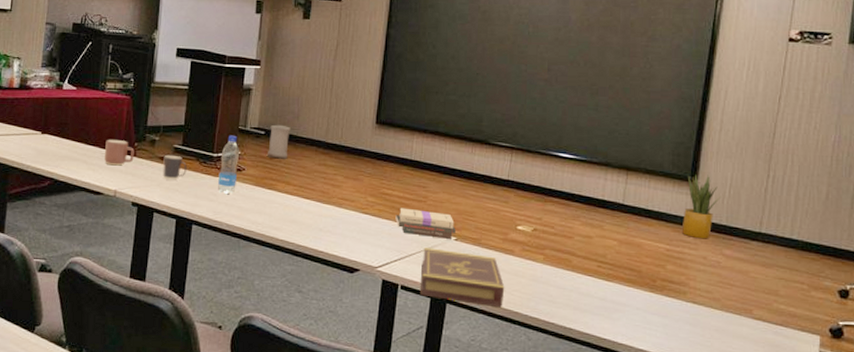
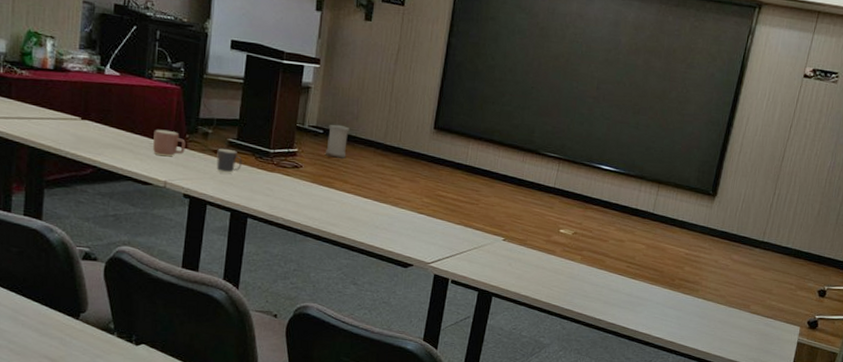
bottle: present [217,135,240,195] -> none [273,132,298,191]
books: present [395,207,456,239] -> none [449,209,504,239]
book: present [421,248,505,308] -> none [469,246,546,301]
planter: present [682,174,722,239] -> none [700,189,735,246]

